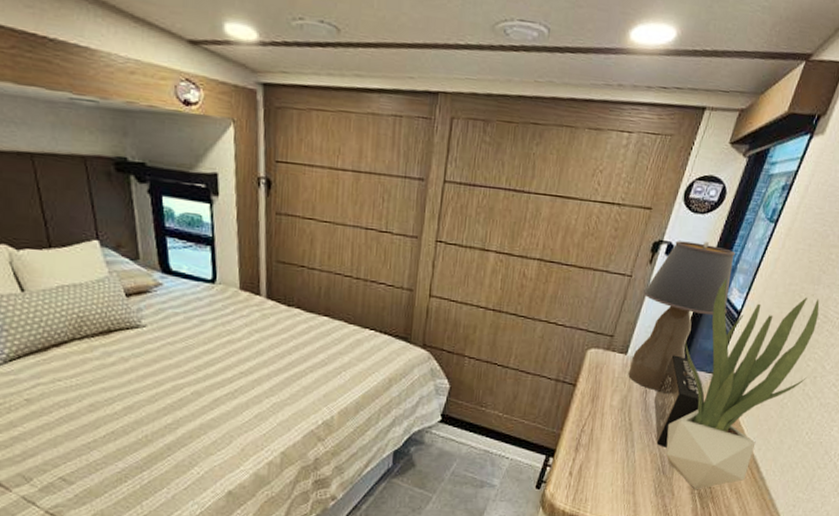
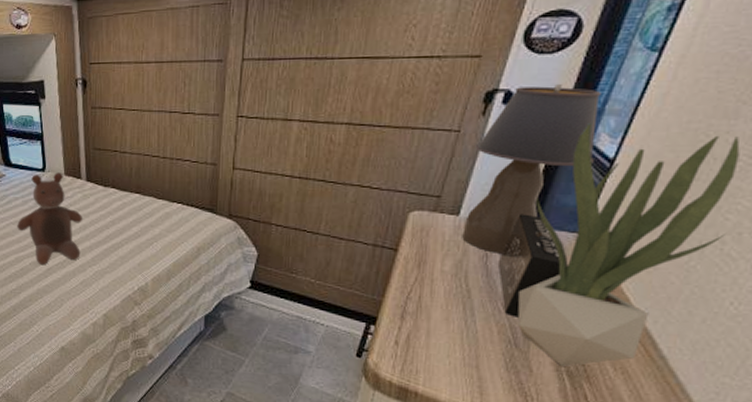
stuffed bear: none [176,285,260,396] -> present [17,172,82,266]

